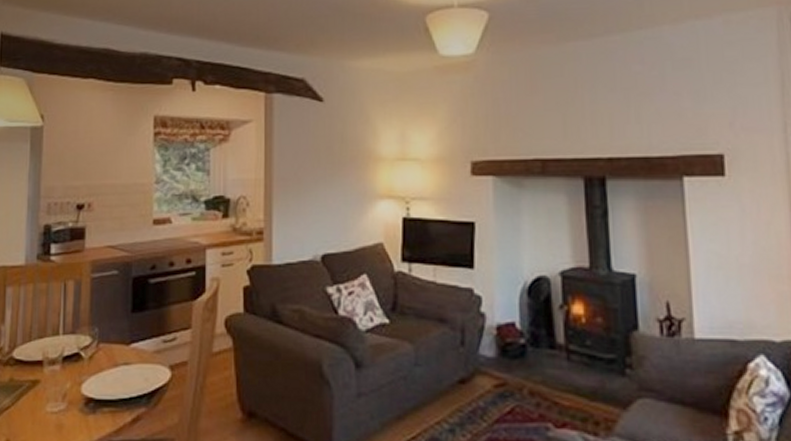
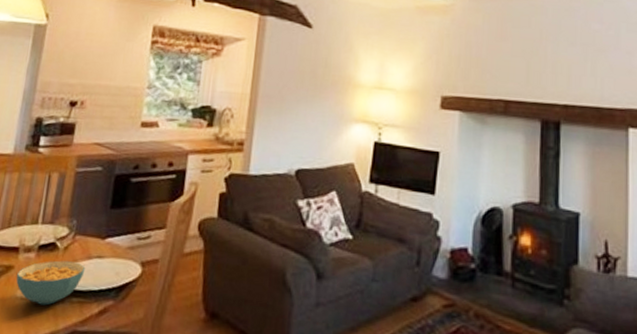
cereal bowl: none [43,371,113,418] -> present [16,260,86,306]

